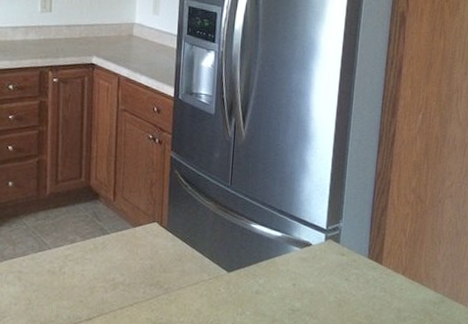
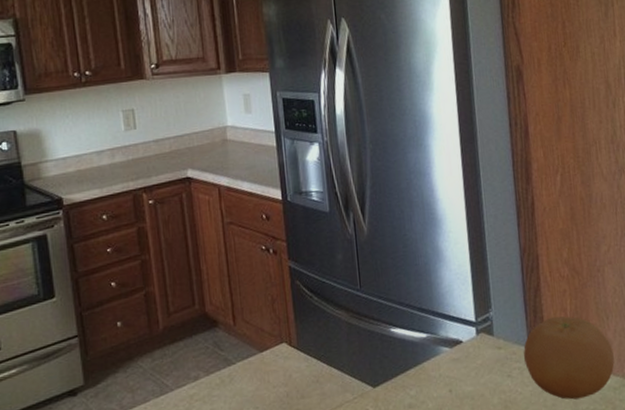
fruit: none [362,235,440,307] -> present [523,316,614,400]

